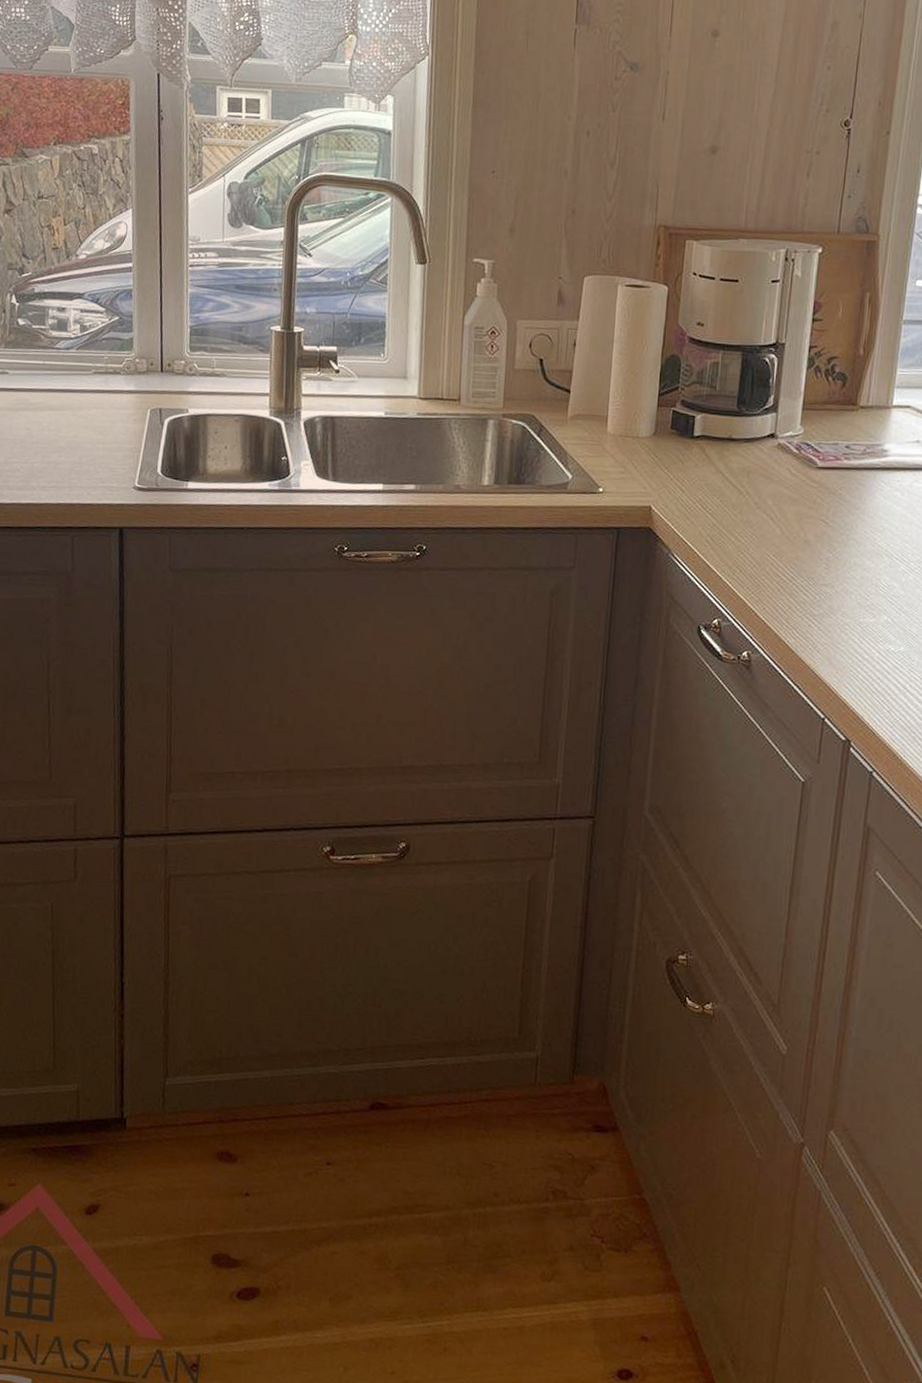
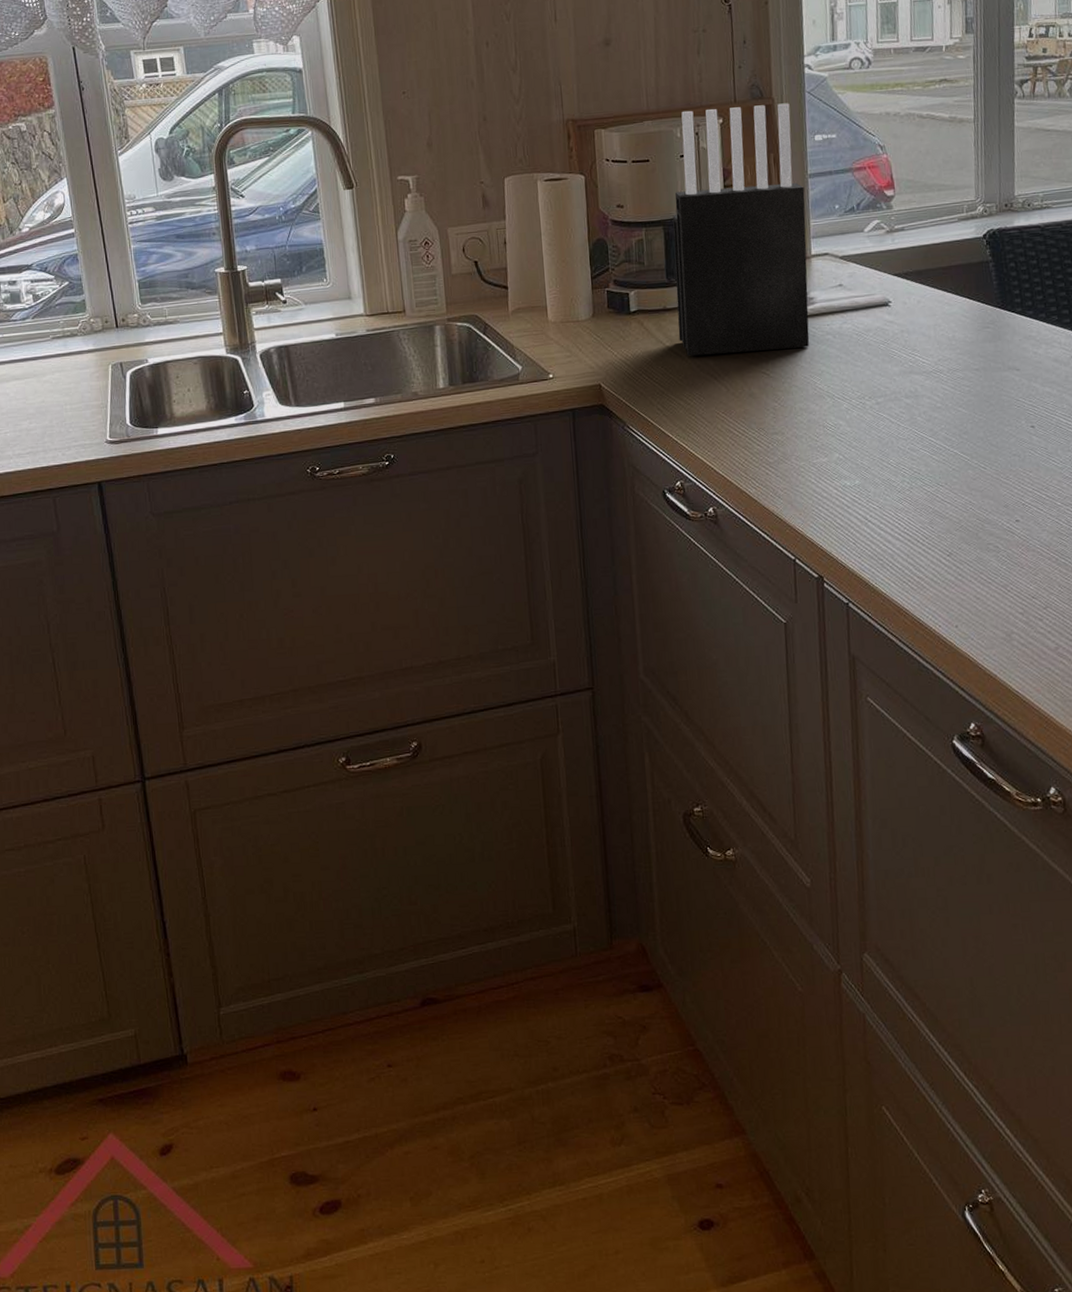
knife block: none [740,234,897,501] -> present [672,103,810,356]

